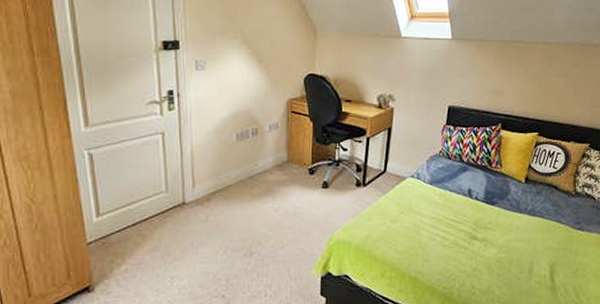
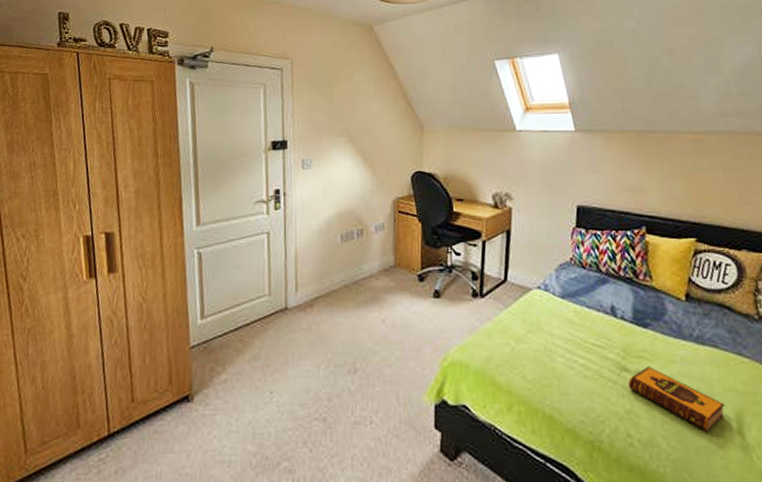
hardback book: none [476,235,543,280] -> present [628,367,725,432]

